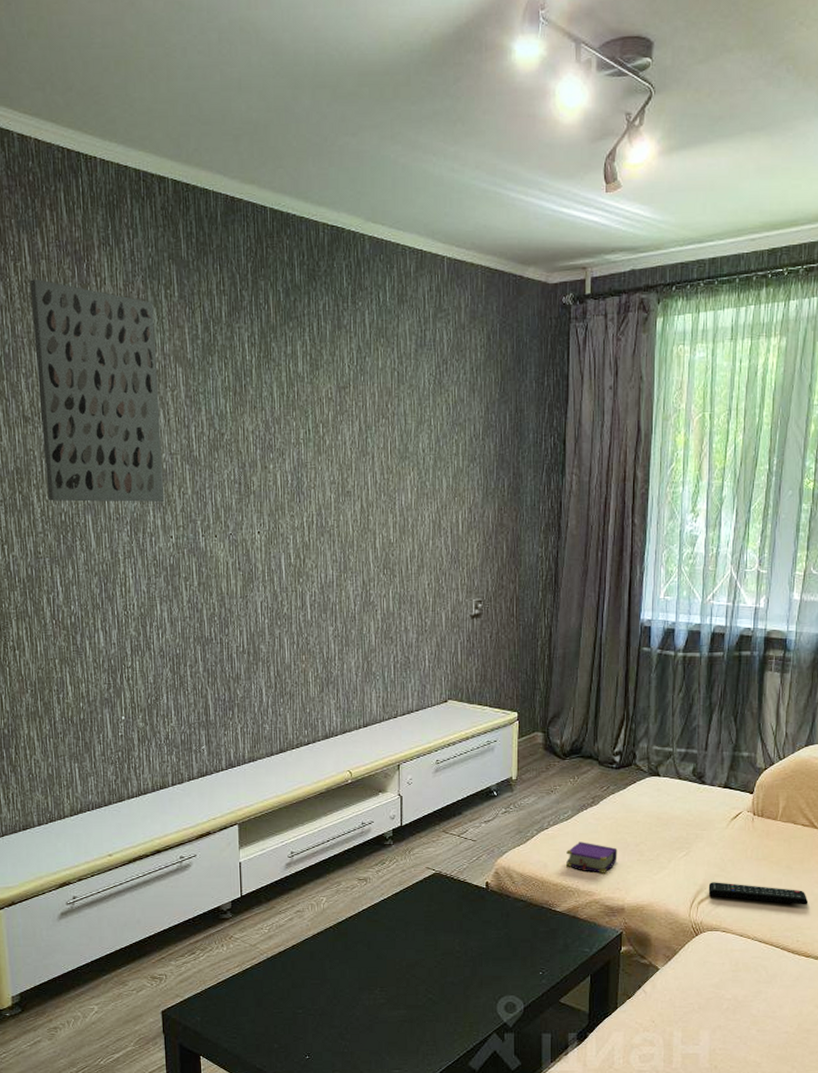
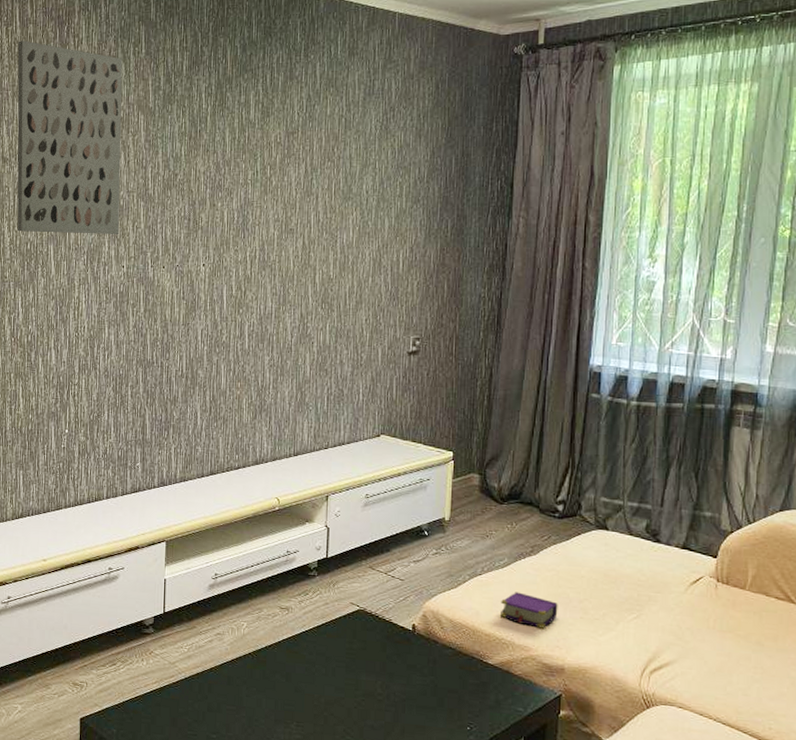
remote control: present [708,882,809,905] -> none [662,650,784,689]

